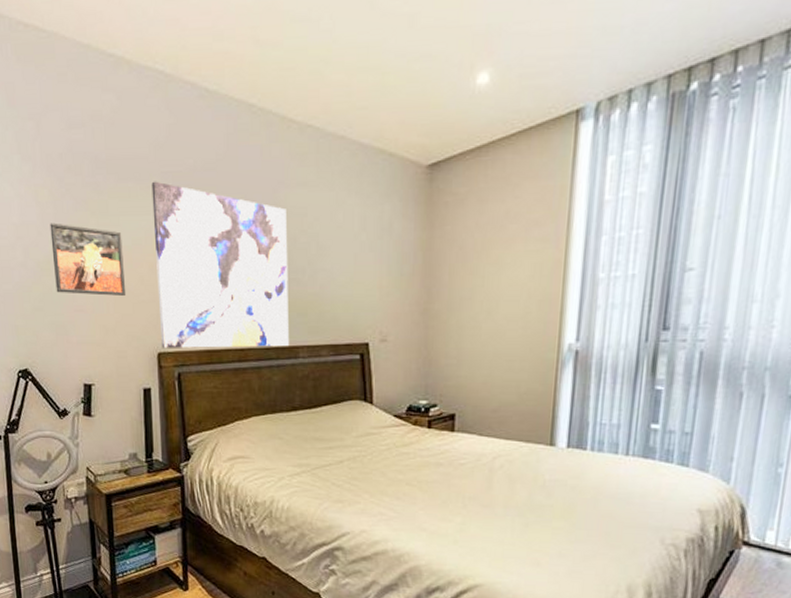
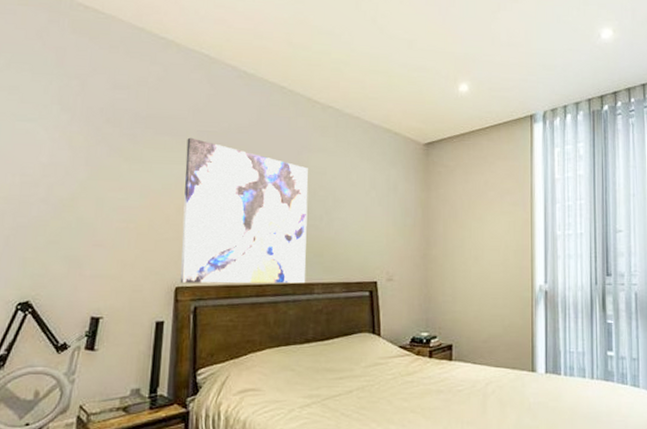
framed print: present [50,223,127,296] -> none [76,165,153,233]

